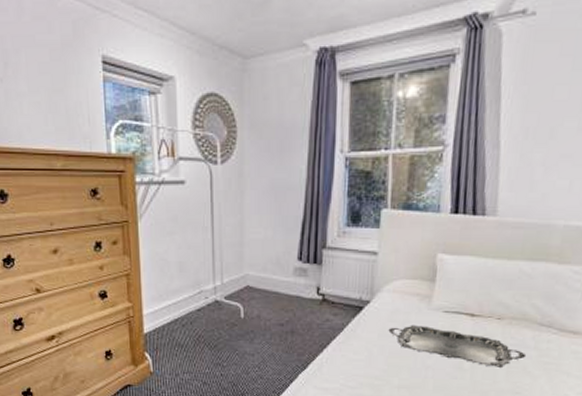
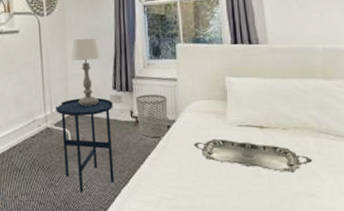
side table: none [226,268,297,375] -> present [55,98,115,192]
table lamp: none [247,197,286,279] -> present [69,39,101,106]
waste bin: none [324,268,363,319] -> present [135,94,168,137]

